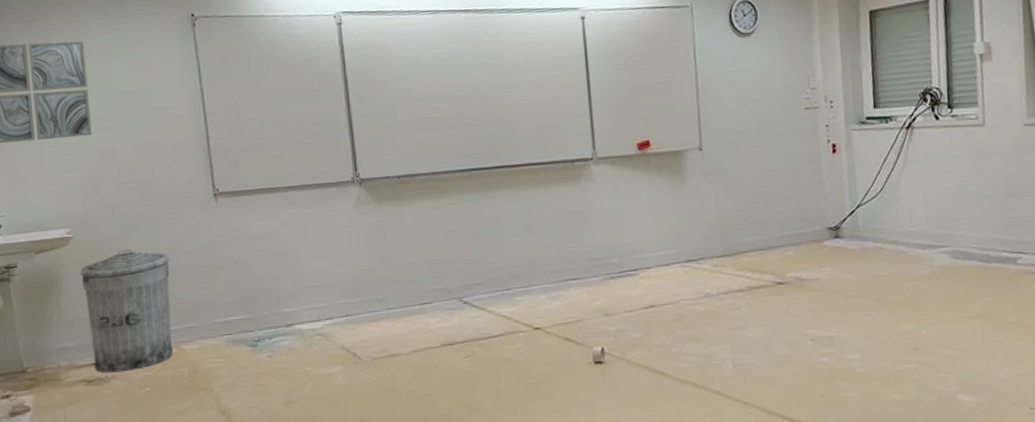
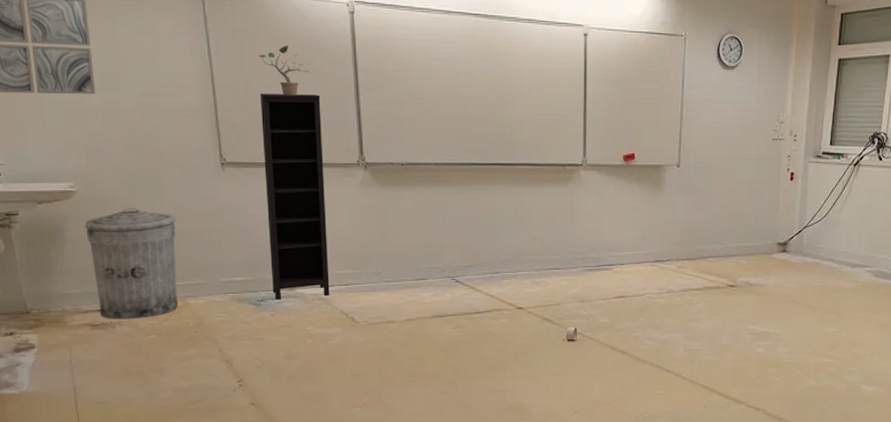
potted plant: none [249,64,299,116] -> present [259,45,309,95]
bookcase: none [250,112,329,340] -> present [259,94,330,301]

